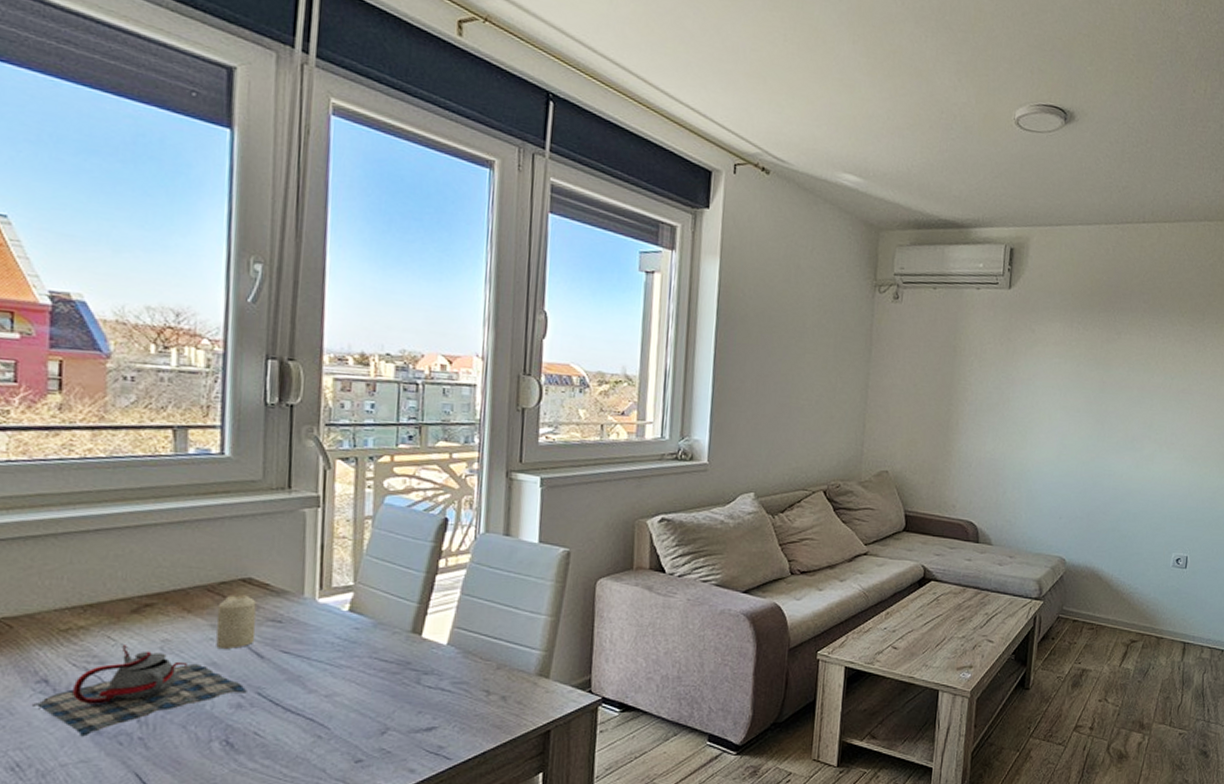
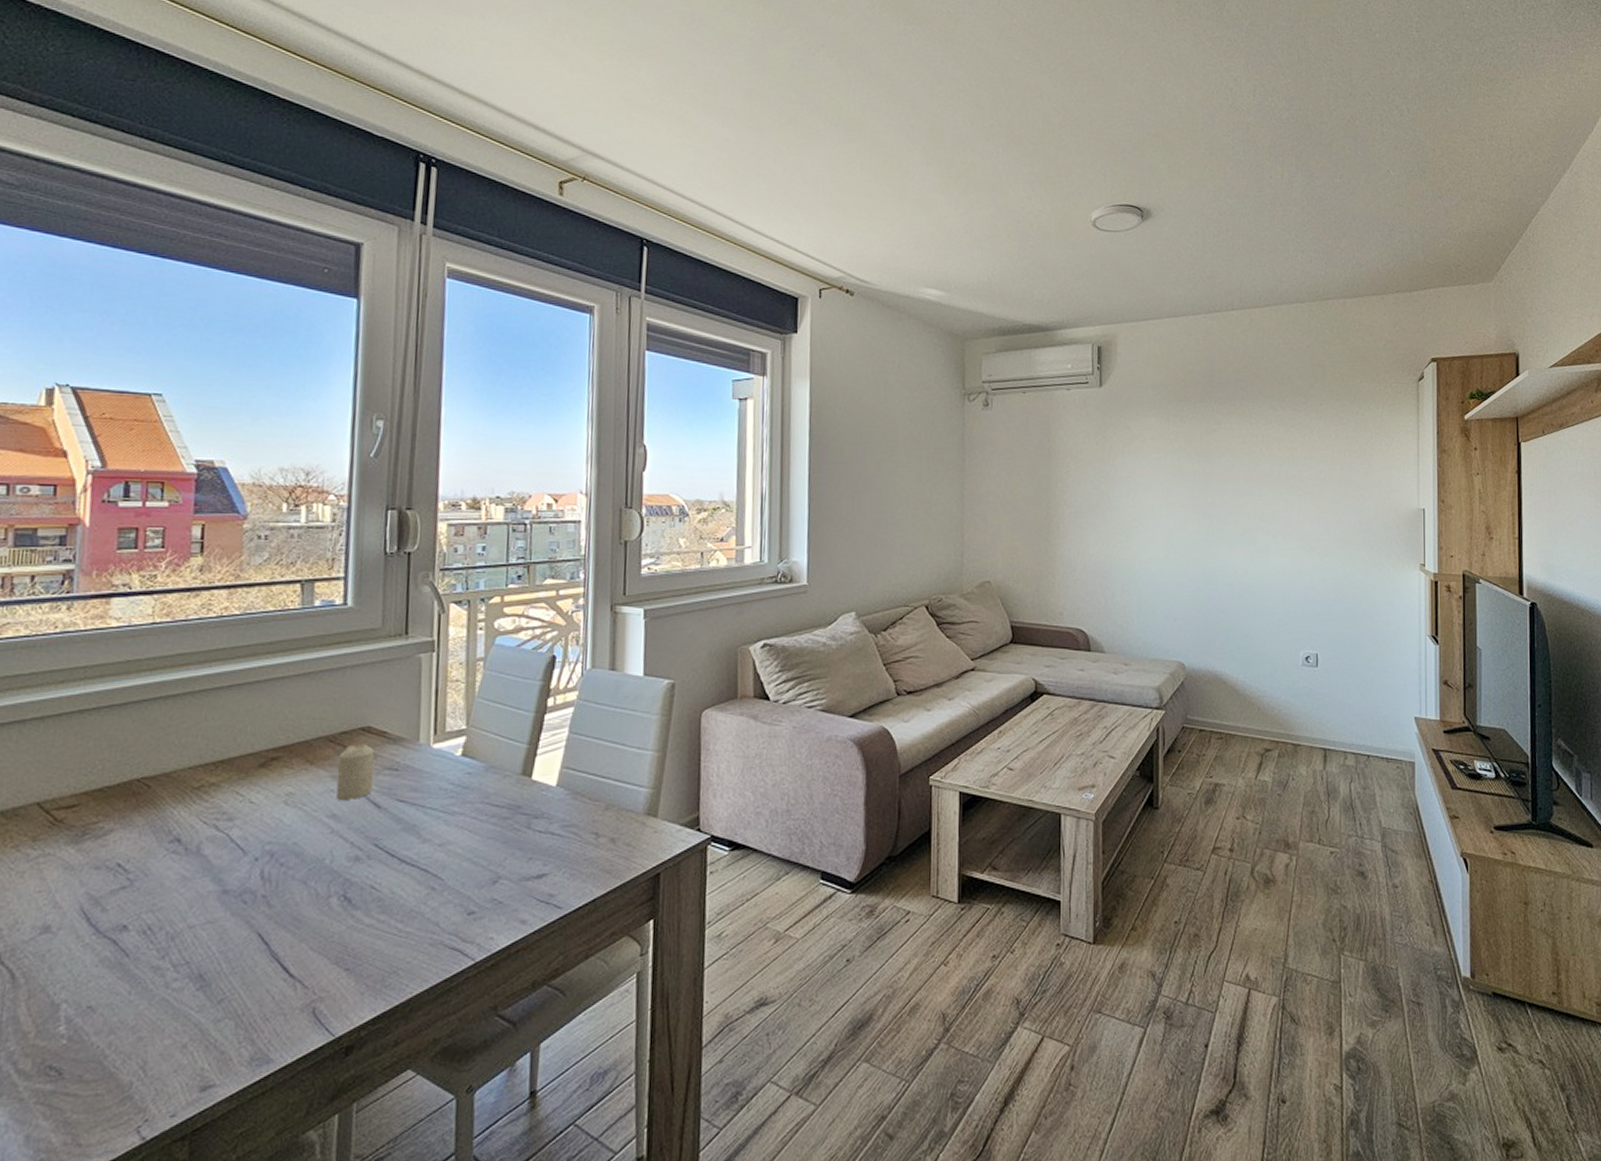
teapot: present [31,645,247,737] -> none [164,800,365,896]

